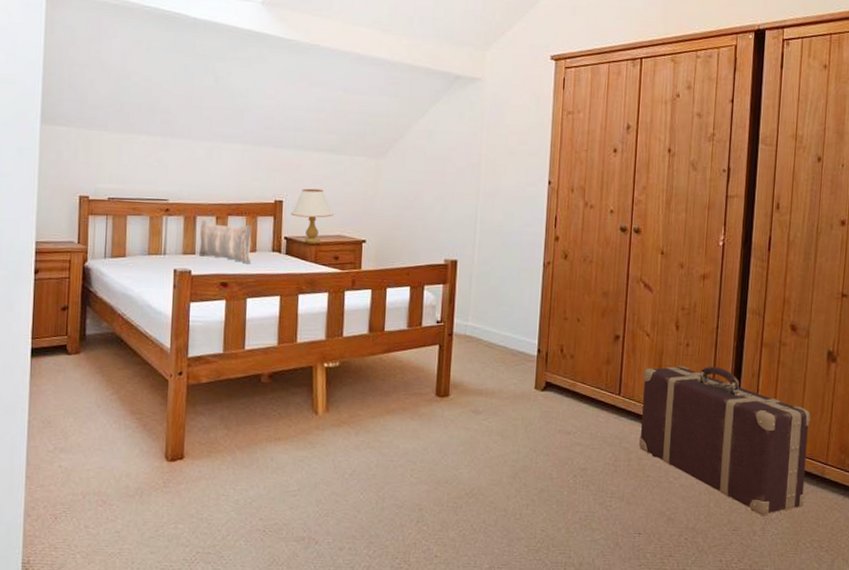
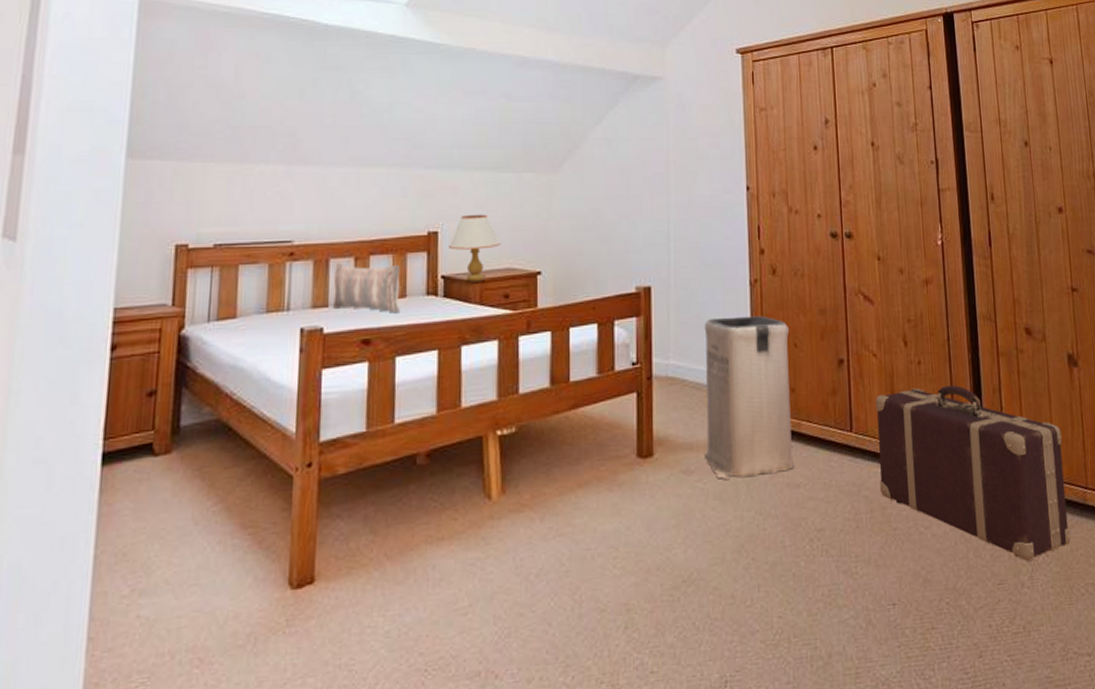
laundry basket: none [491,291,575,422] -> present [704,316,794,479]

